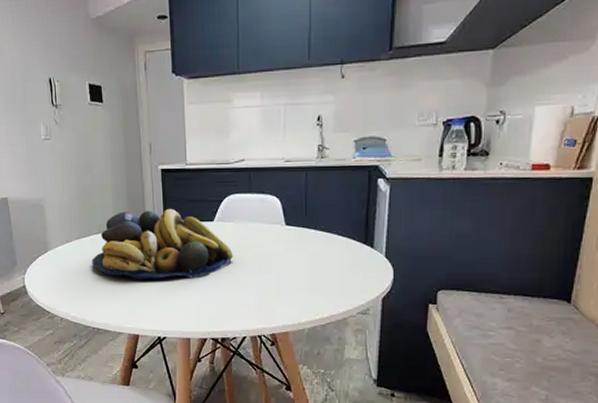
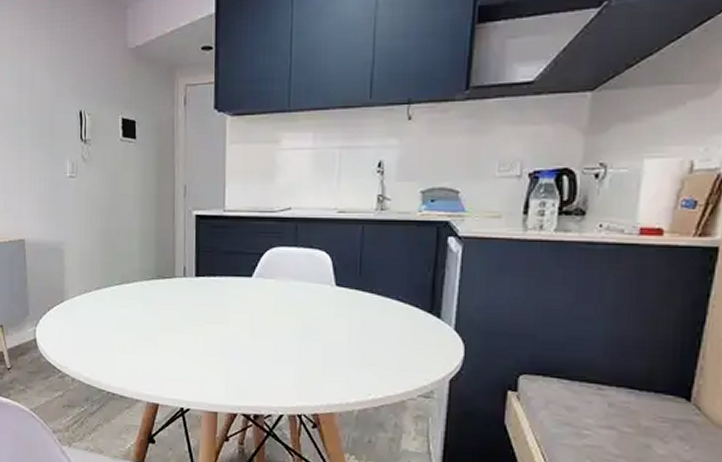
fruit bowl: present [92,208,233,279] -> none [112,259,273,343]

